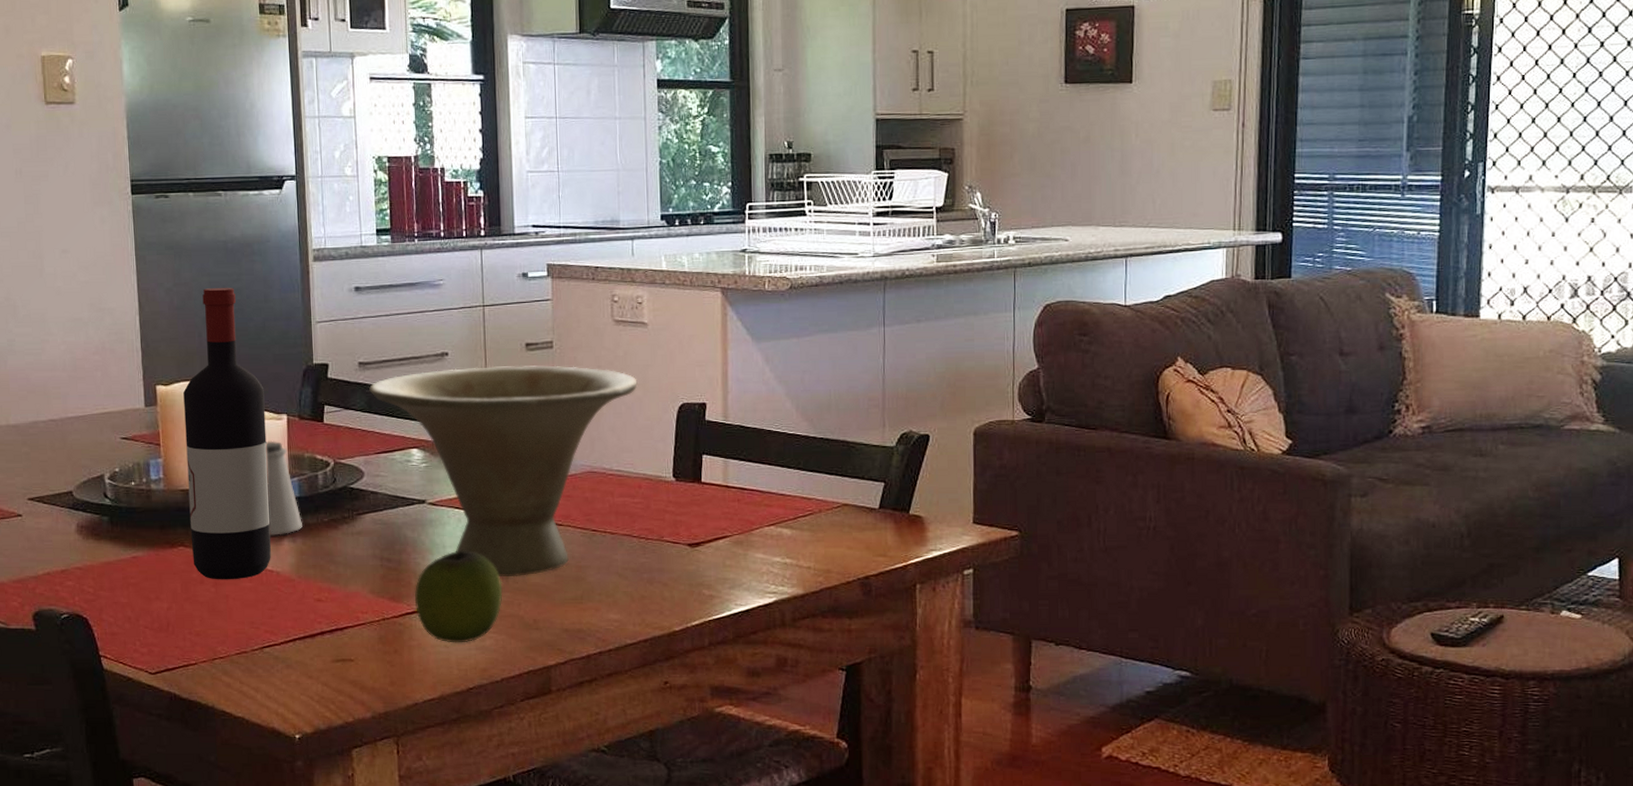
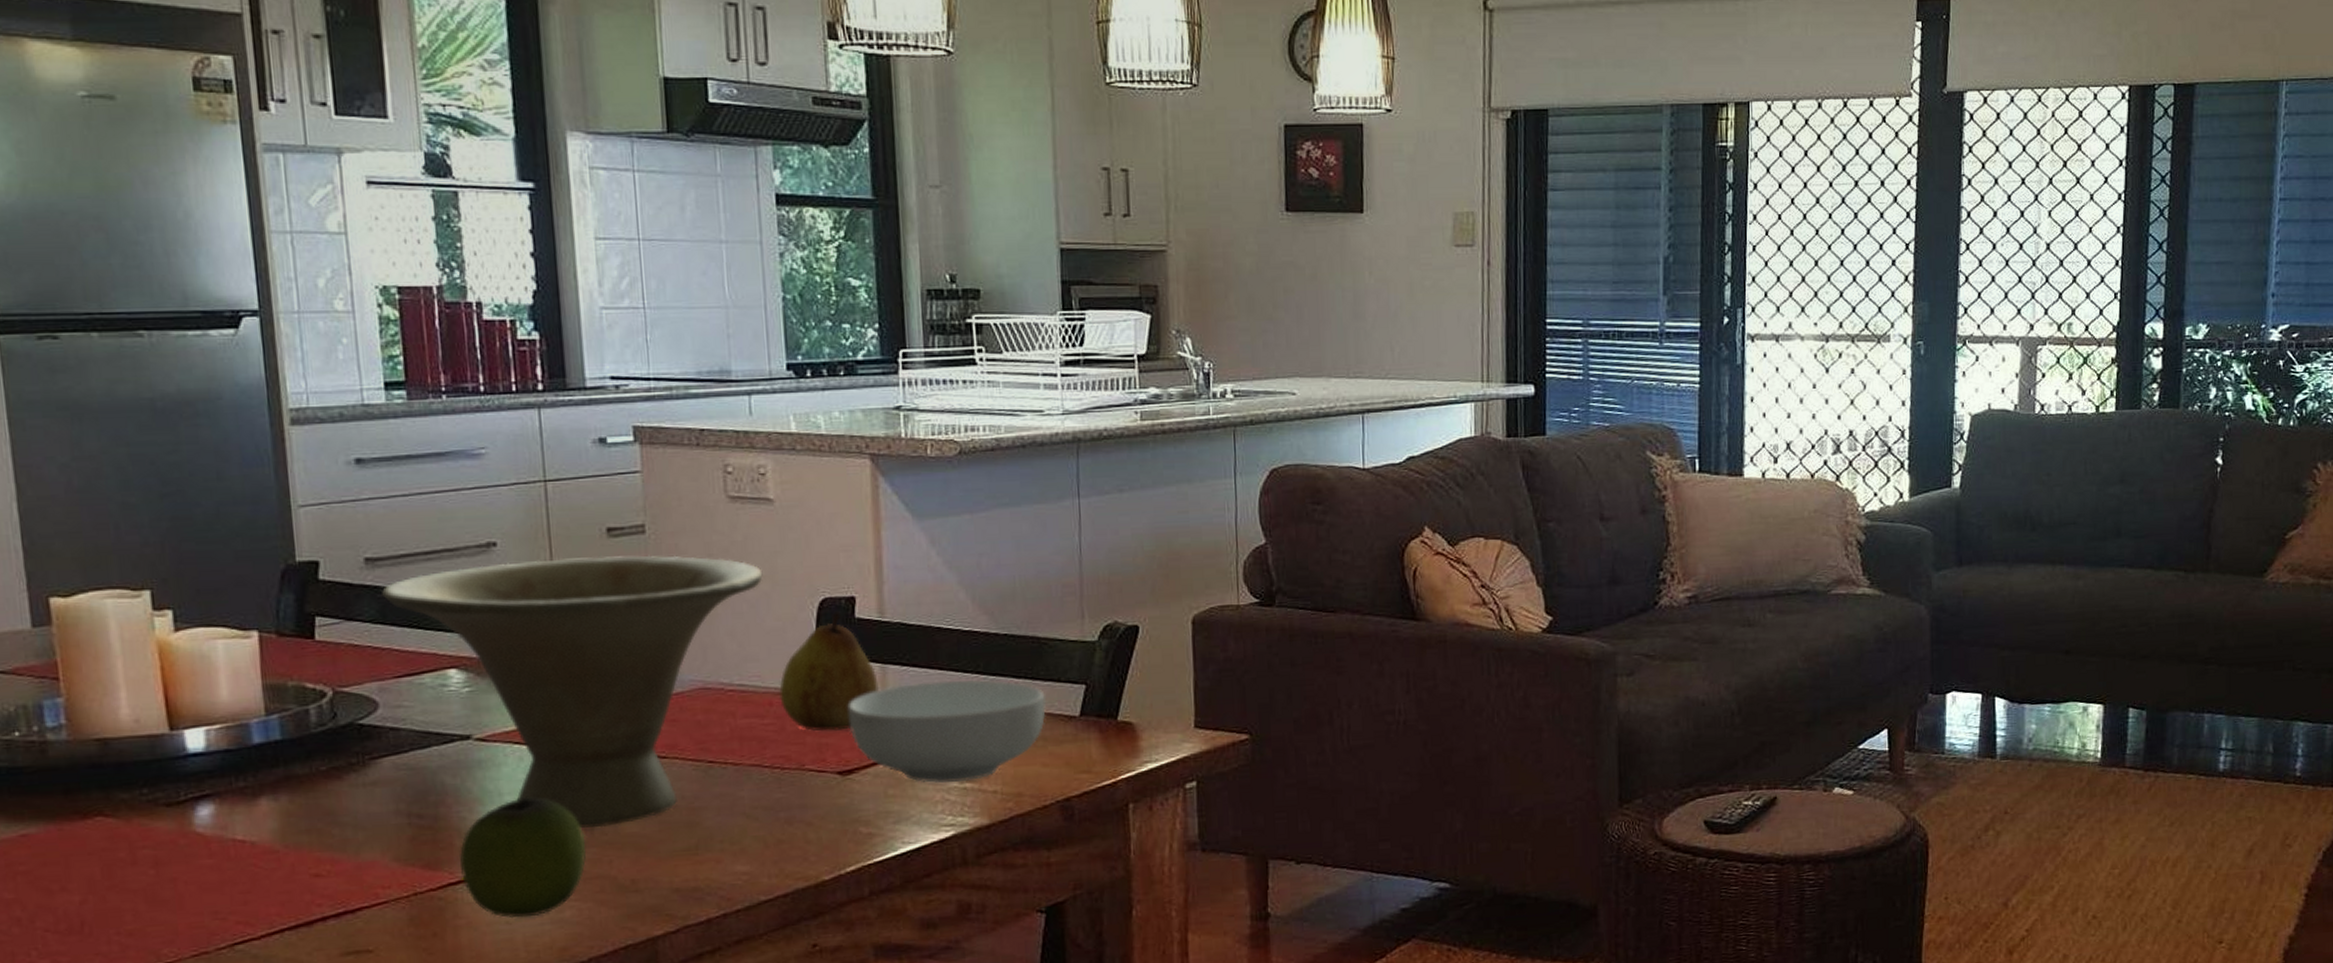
wine bottle: present [183,287,271,580] -> none [93,461,242,859]
saltshaker: present [265,440,302,535] -> none [226,666,288,794]
fruit: none [646,415,722,511] -> present [779,611,879,731]
cereal bowl: none [697,474,853,558] -> present [847,679,1047,784]

